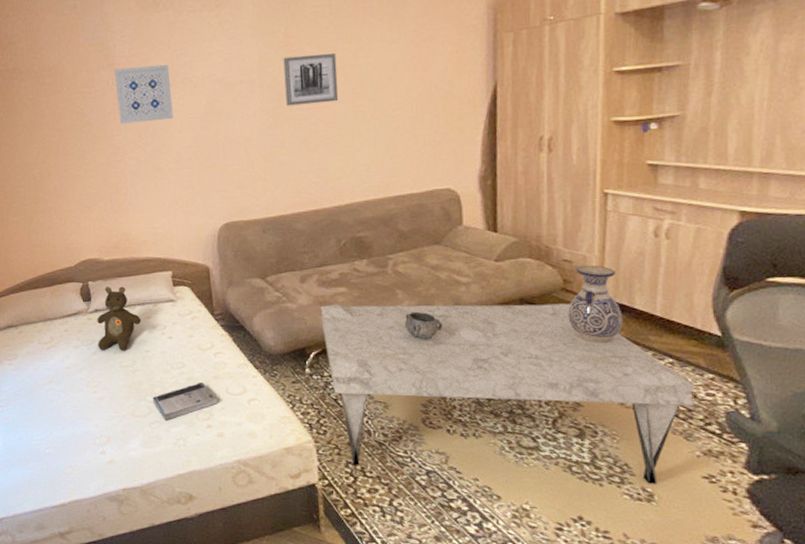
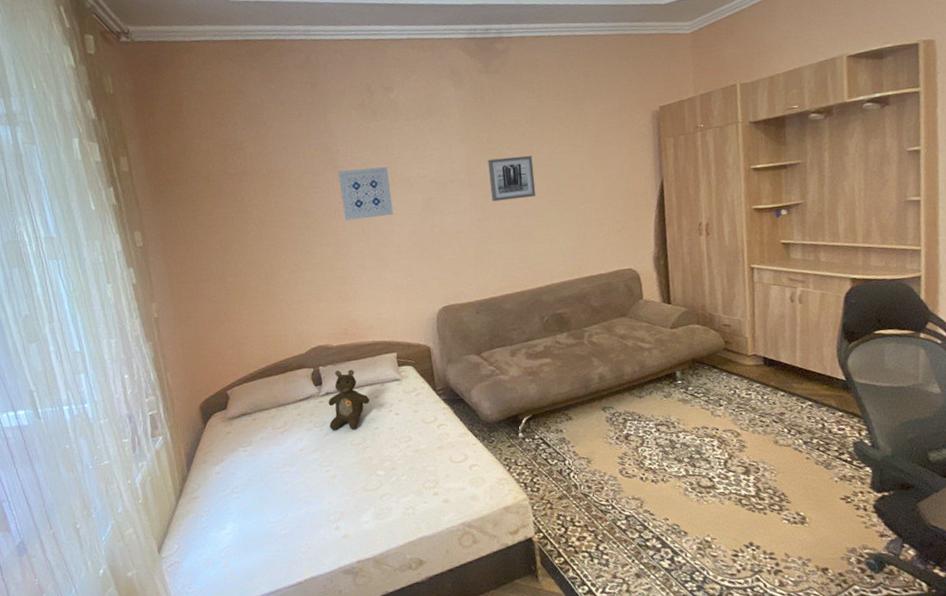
book: present [152,383,217,421] -> none [382,453,442,492]
coffee table: present [320,303,696,484] -> none [529,360,830,517]
decorative bowl: present [404,311,443,339] -> none [600,375,632,400]
vase: present [568,265,623,343] -> none [730,327,773,393]

